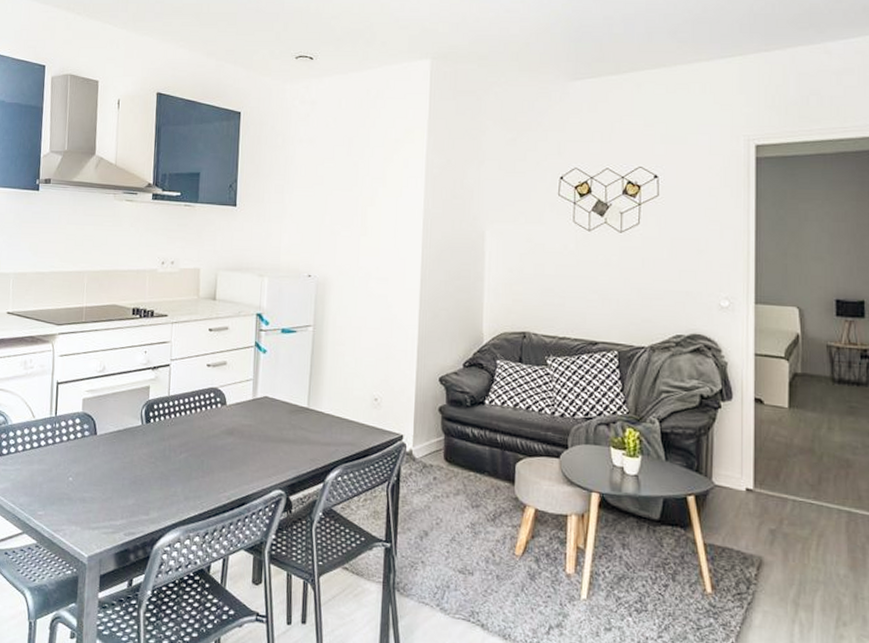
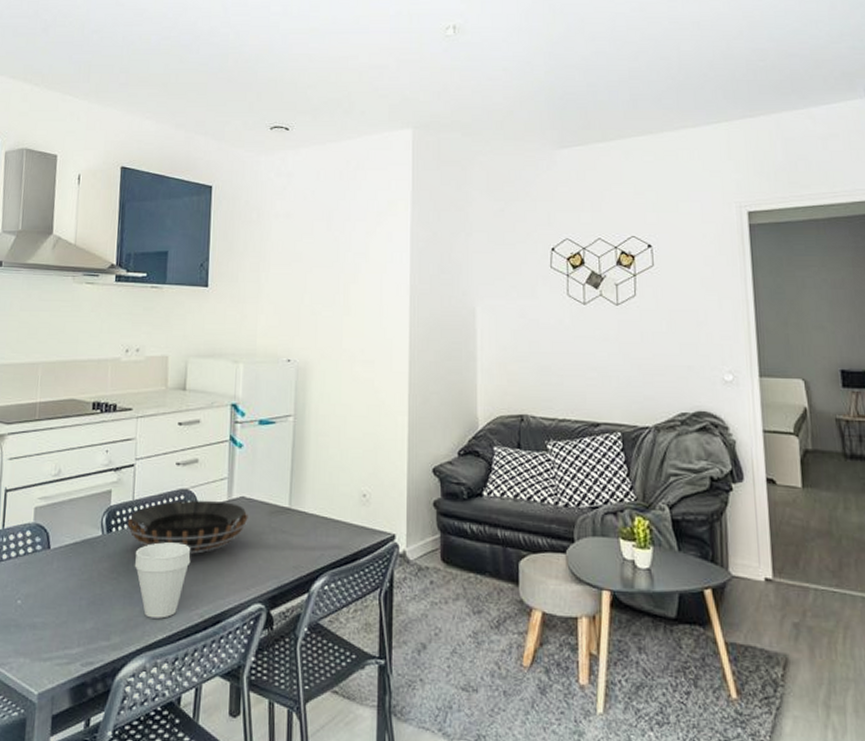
decorative bowl: none [163,398,271,445] -> present [127,500,248,555]
cup: none [170,433,220,499] -> present [134,542,191,619]

